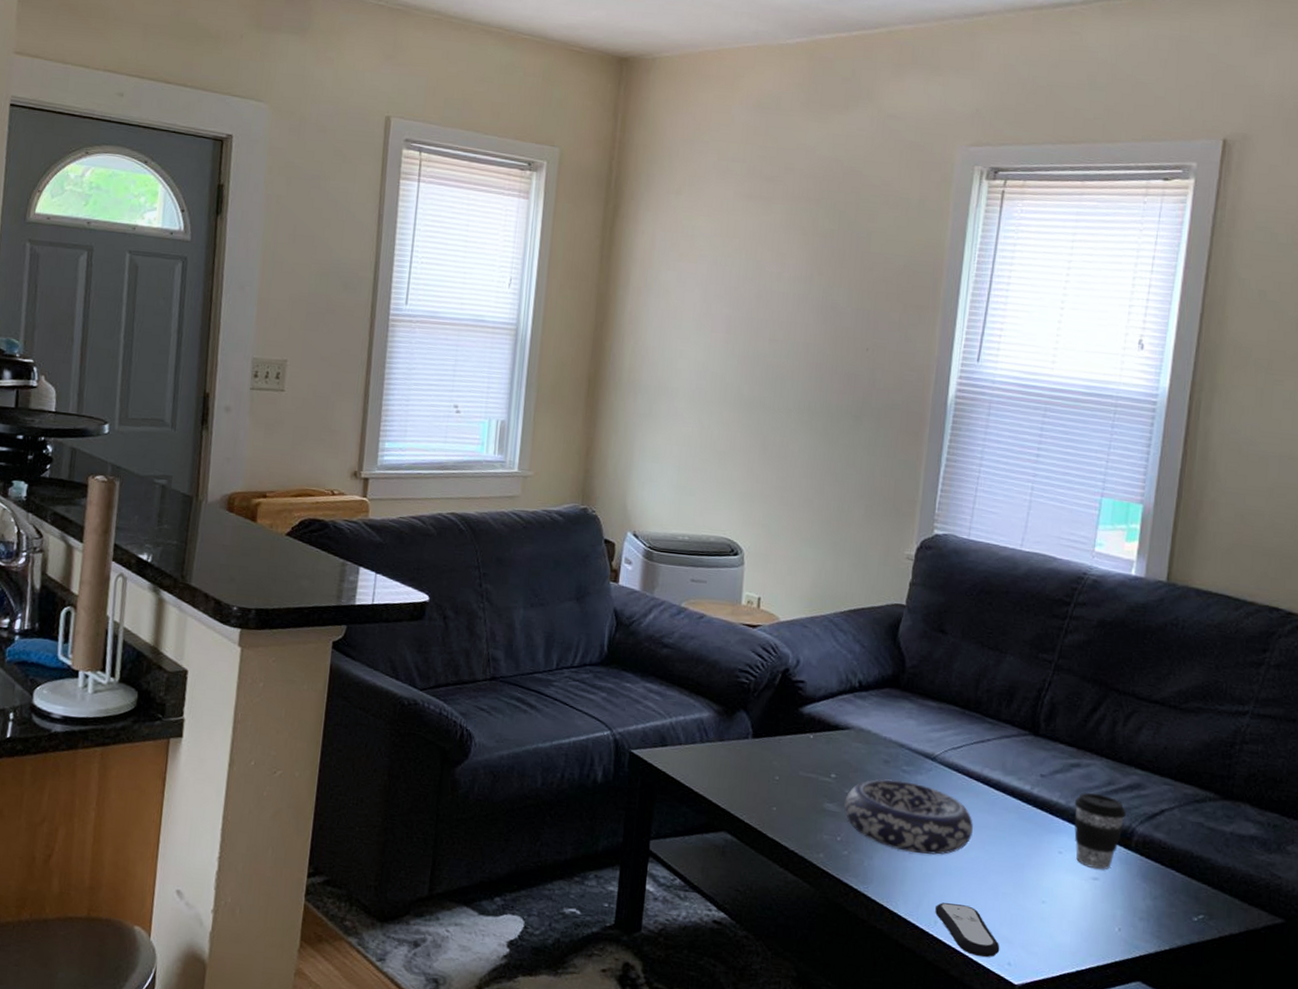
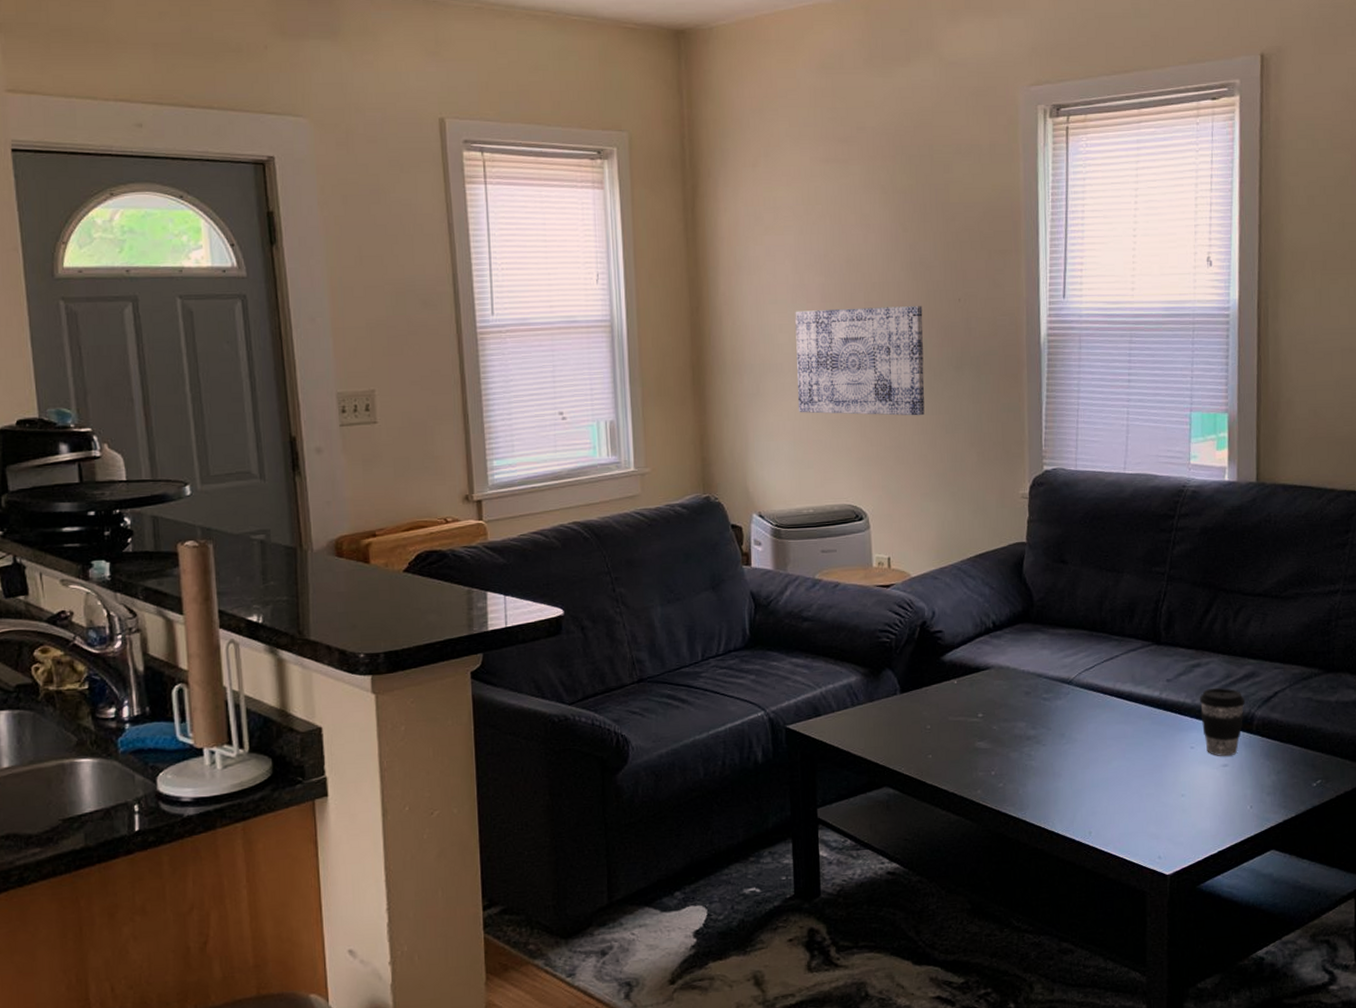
wall art: none [687,339,828,460] -> present [795,306,925,416]
decorative bowl: present [844,779,973,855] -> none [994,708,1113,773]
remote control: present [935,903,1000,957] -> none [1088,812,1150,856]

